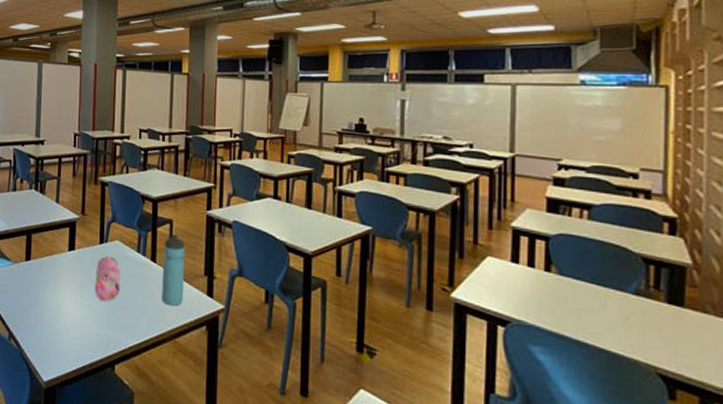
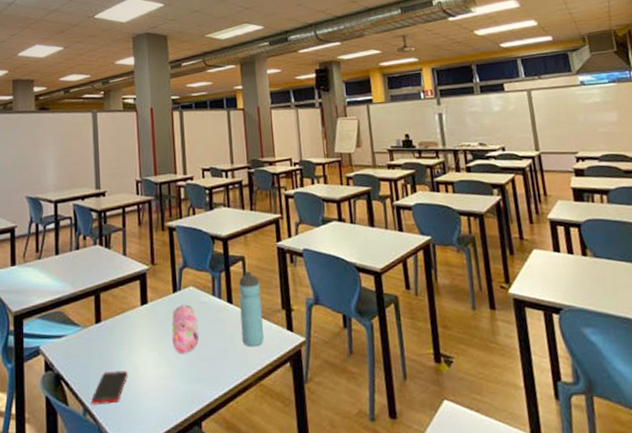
cell phone: none [16,305,51,334] -> present [91,370,128,405]

